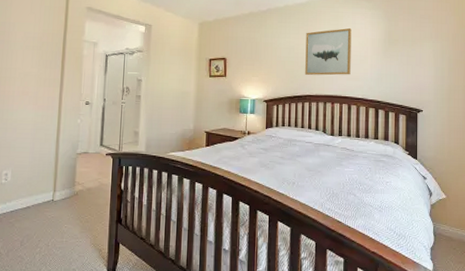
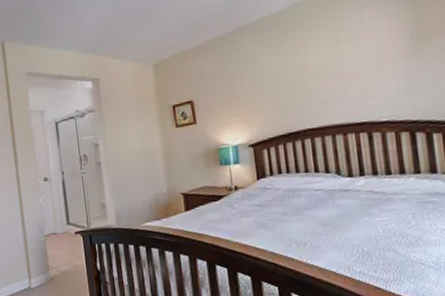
wall art: present [305,27,352,76] -> none [293,28,366,105]

